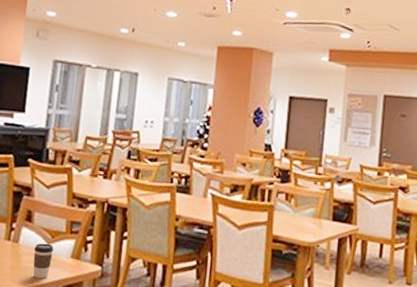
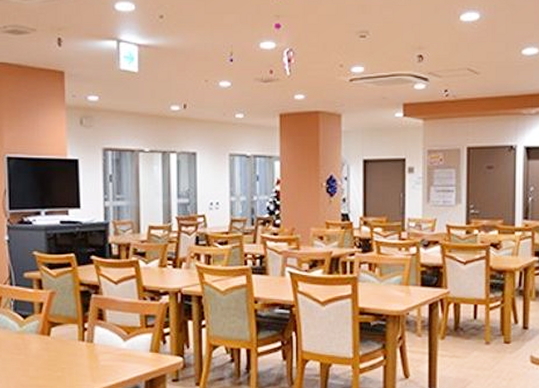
coffee cup: present [33,243,54,279] -> none [110,340,131,376]

